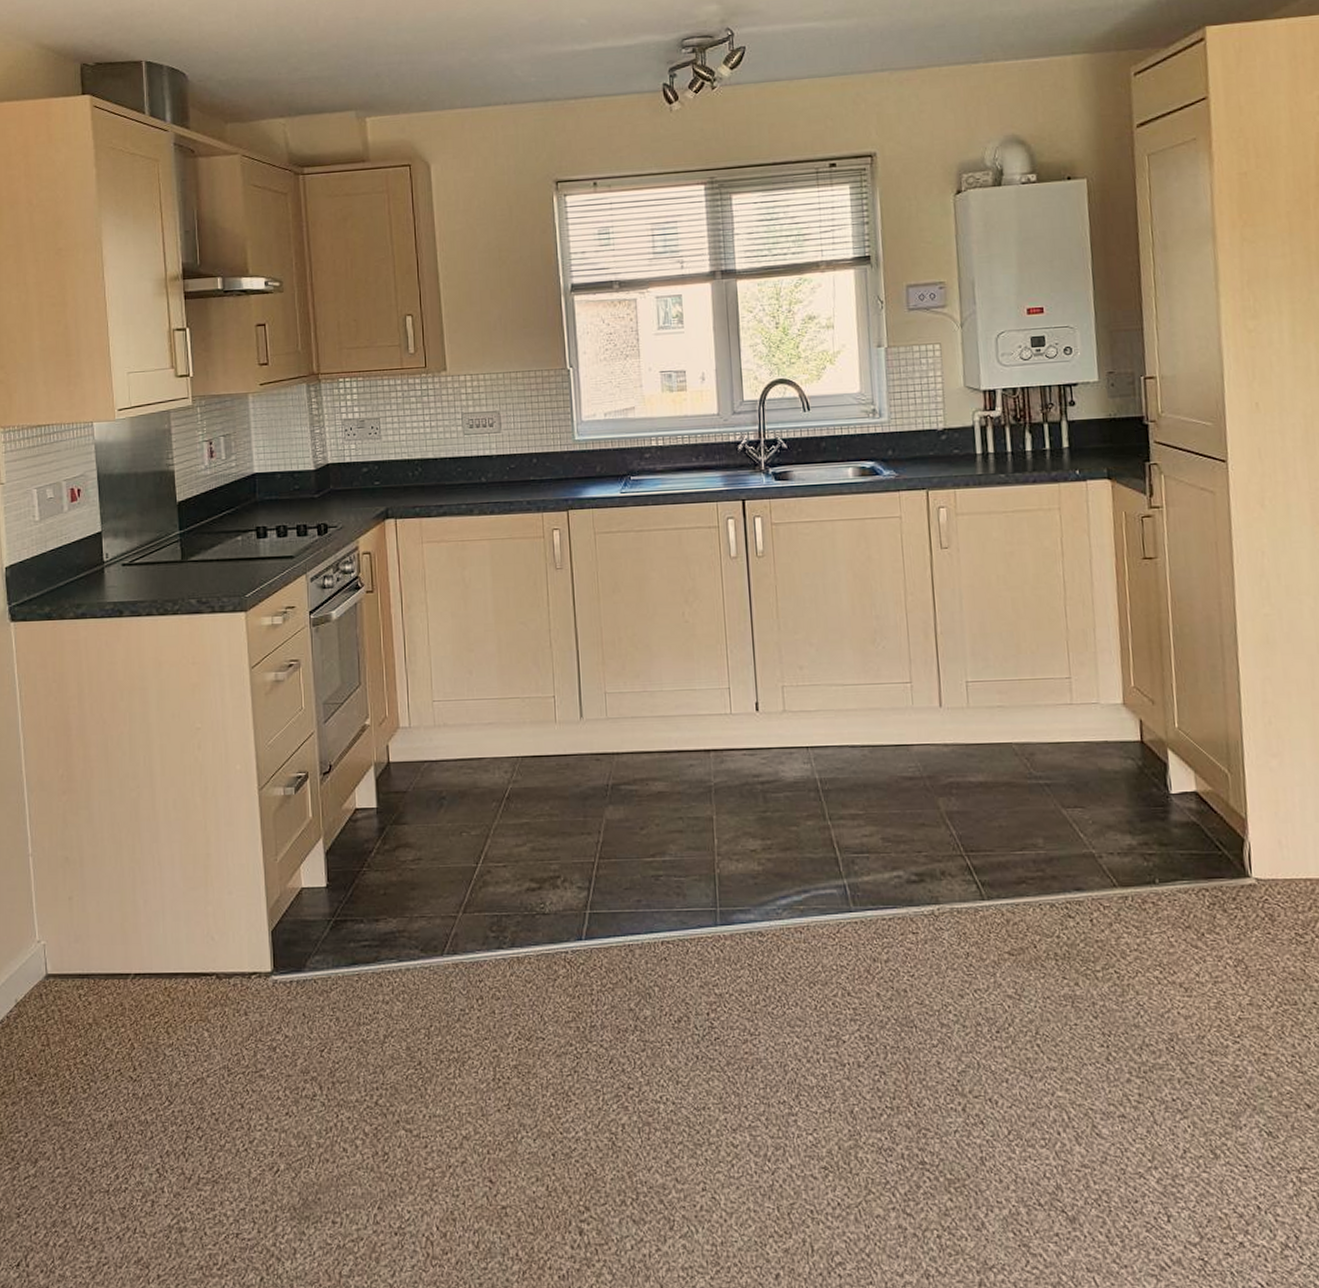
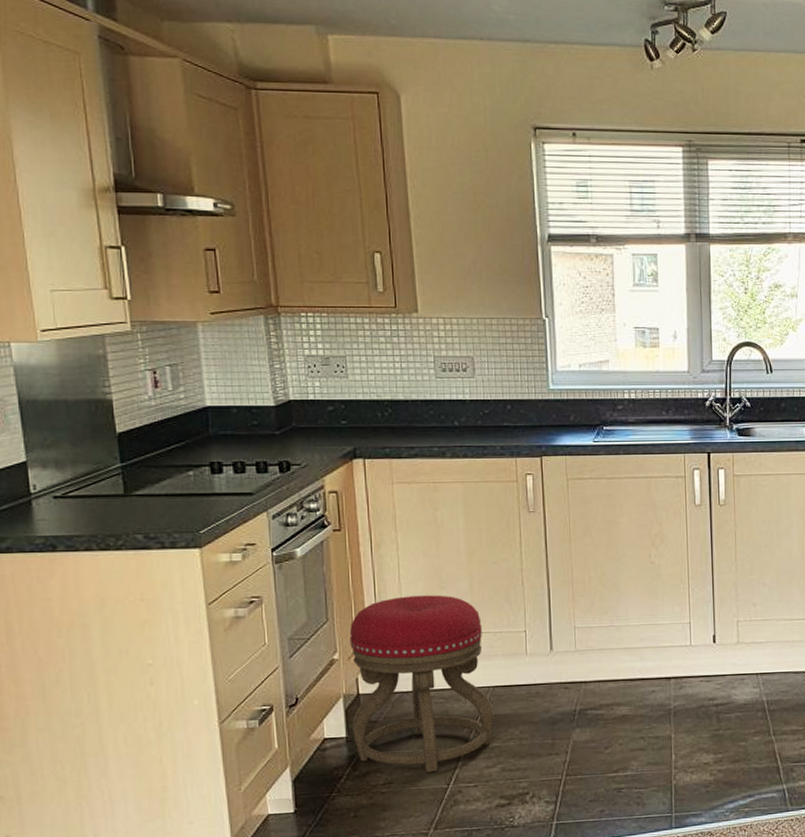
stool: none [380,657,523,849] -> present [349,595,494,773]

